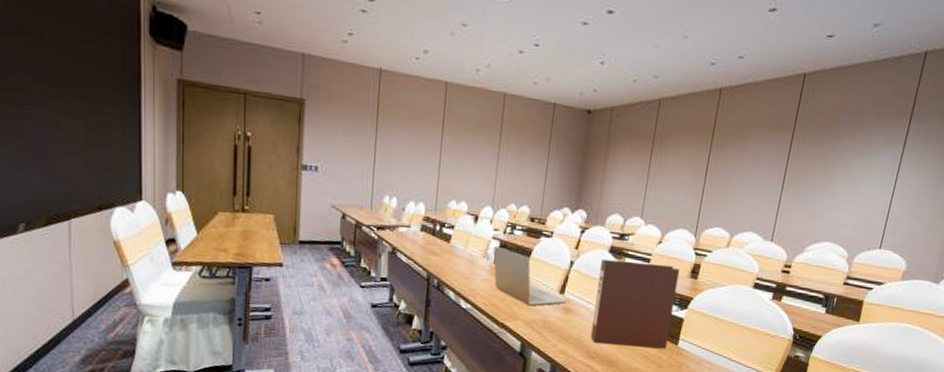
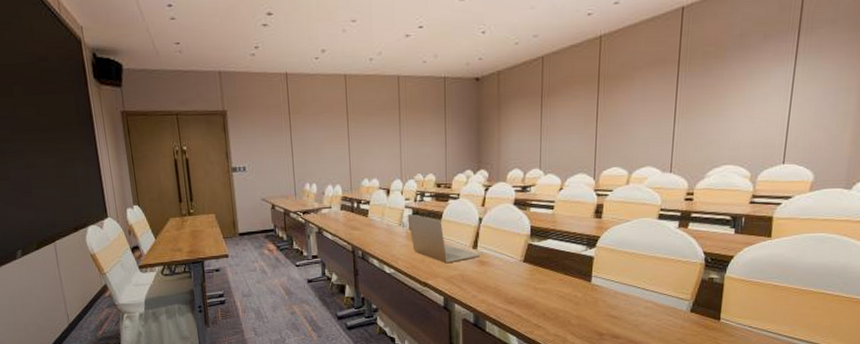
binder: present [591,259,681,349] -> none [507,209,584,290]

